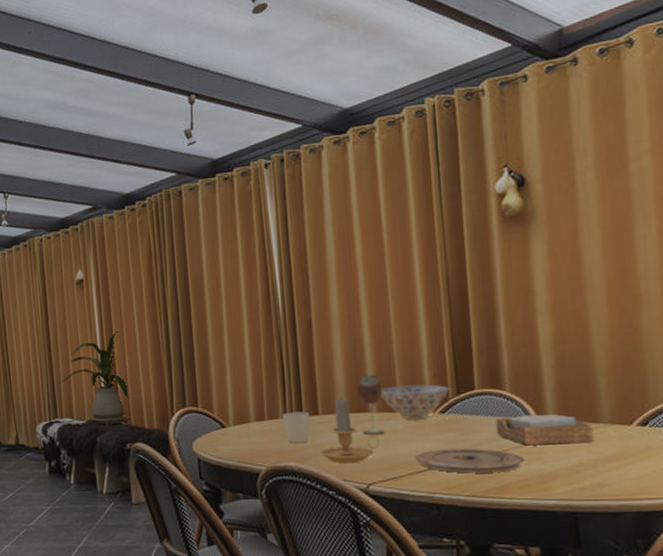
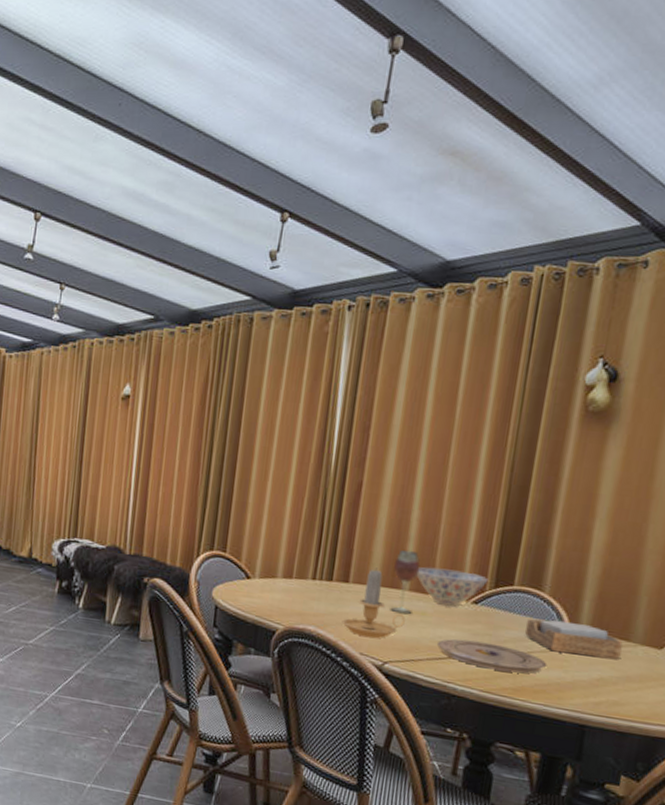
house plant: present [63,330,132,425] -> none [89,457,161,556]
cup: present [282,411,311,443] -> none [310,574,340,609]

